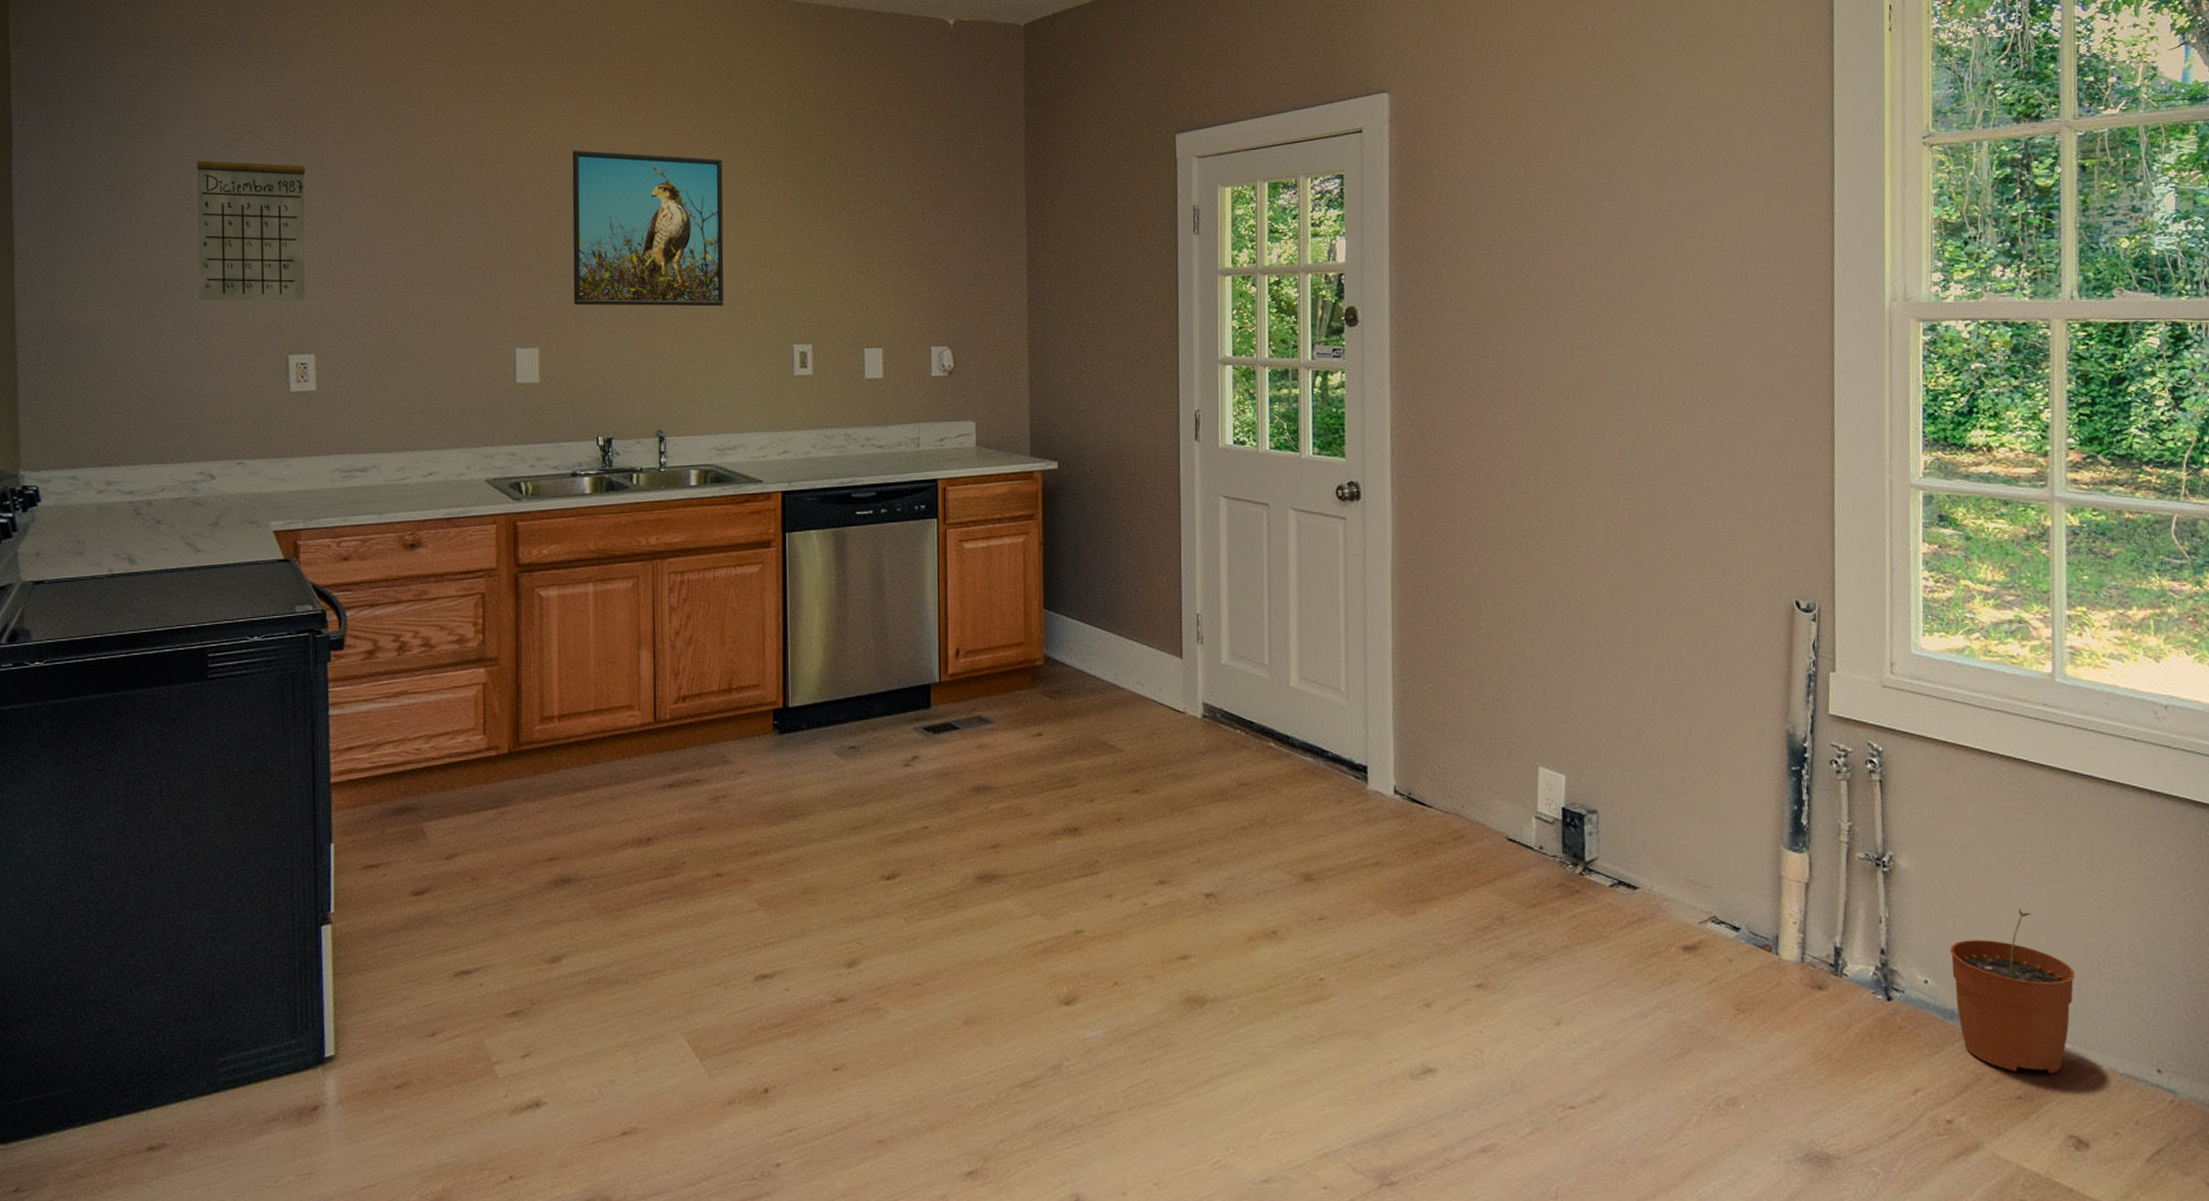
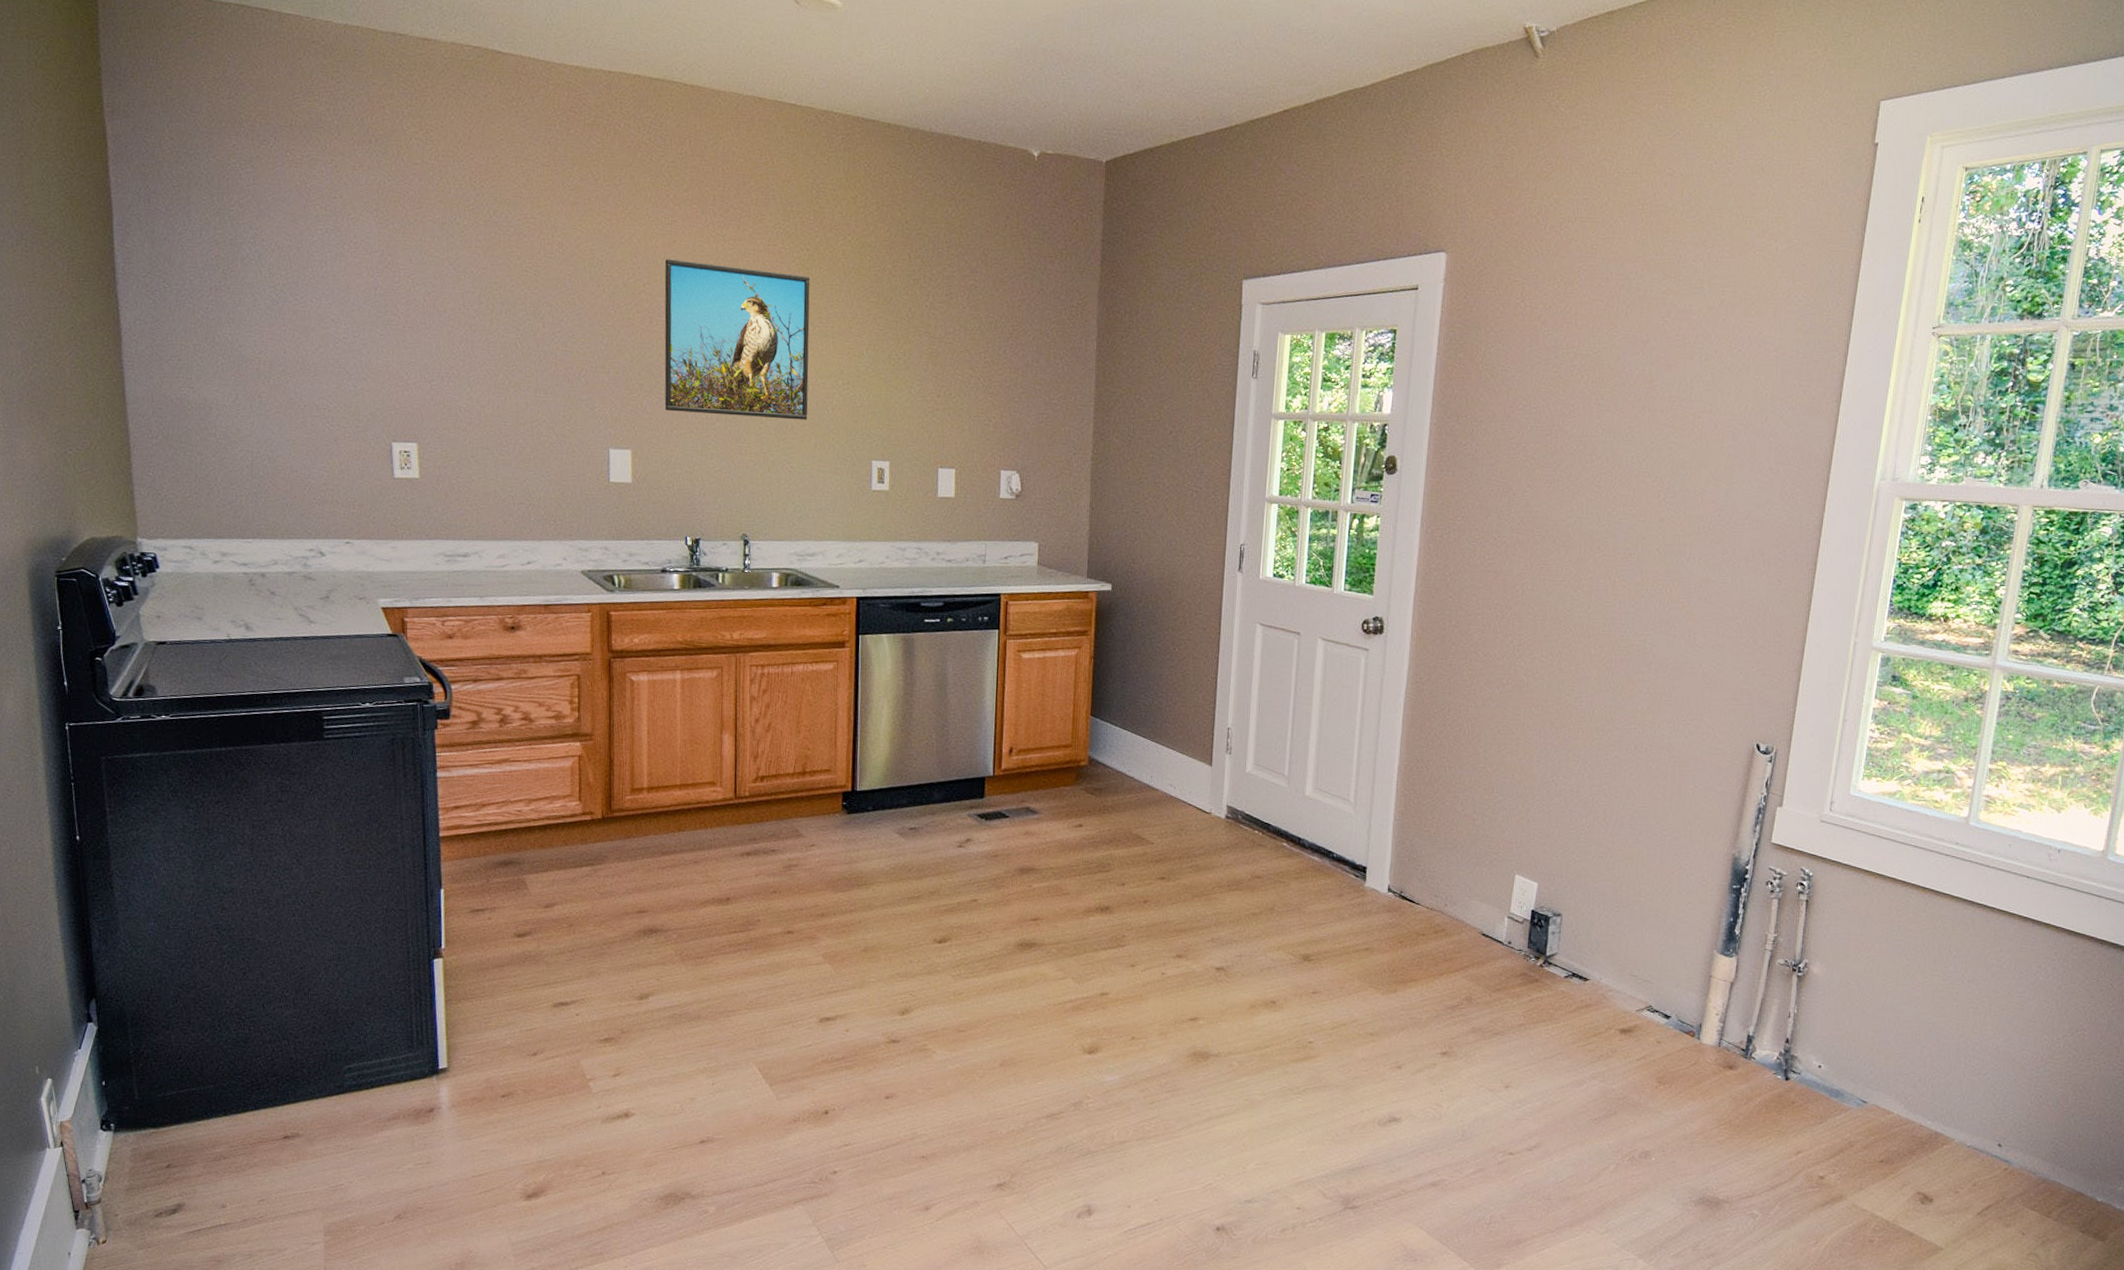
calendar: present [197,132,306,301] -> none [297,220,407,391]
plant pot: present [1950,909,2076,1074] -> none [1842,1011,1945,1144]

